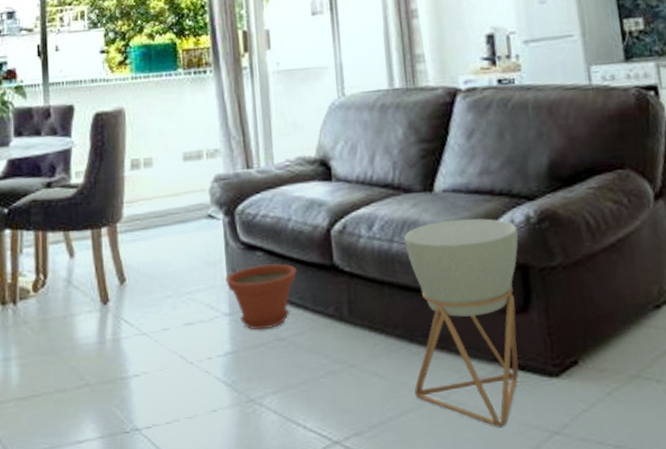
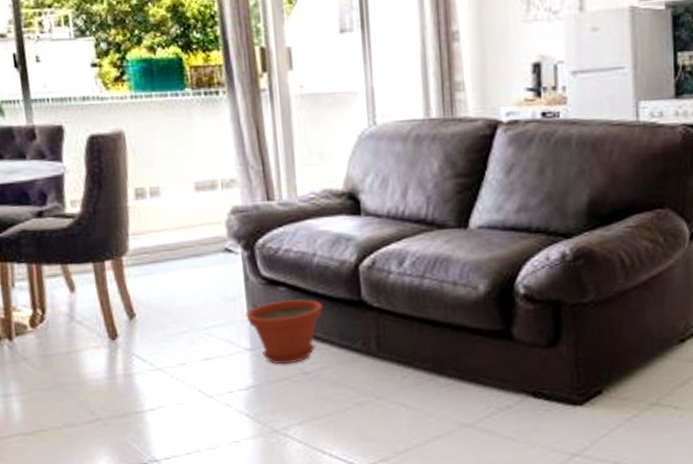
planter: present [404,217,519,427] -> none [436,255,553,451]

